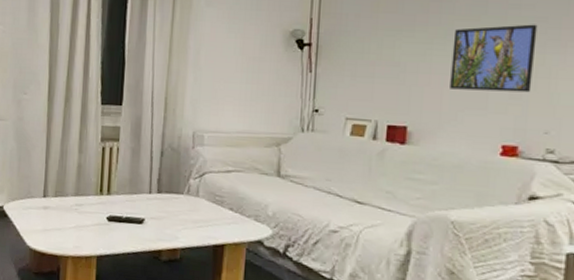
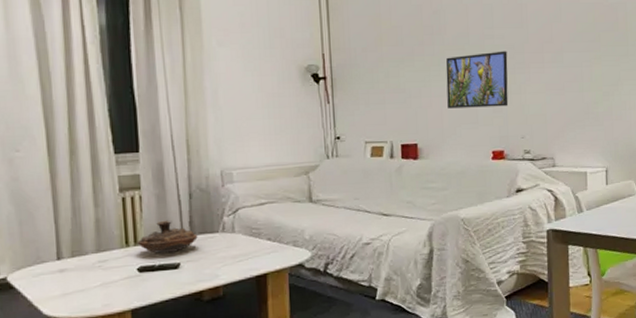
decorative bowl: none [110,174,164,207] -> present [137,220,198,253]

